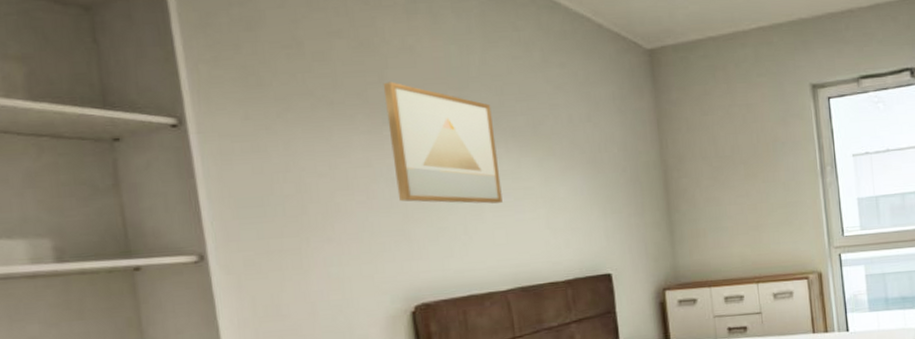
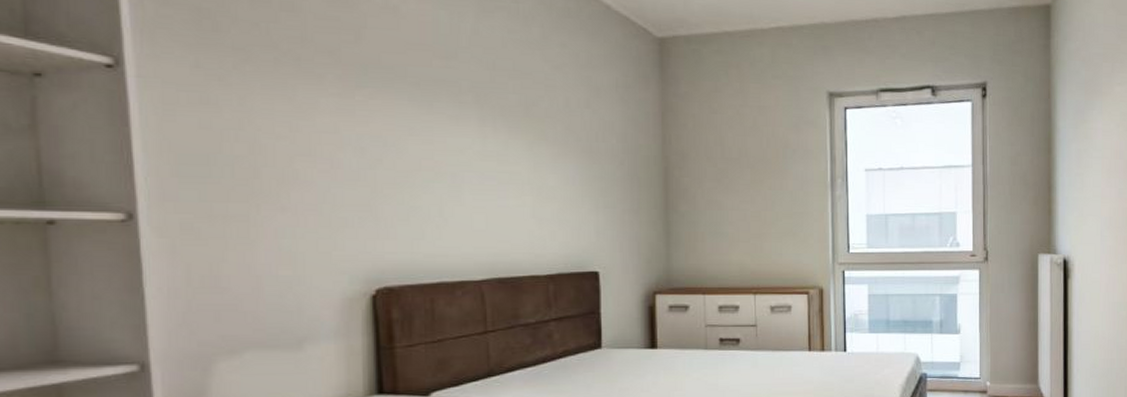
wall art: present [383,82,503,204] -> none [359,42,485,186]

